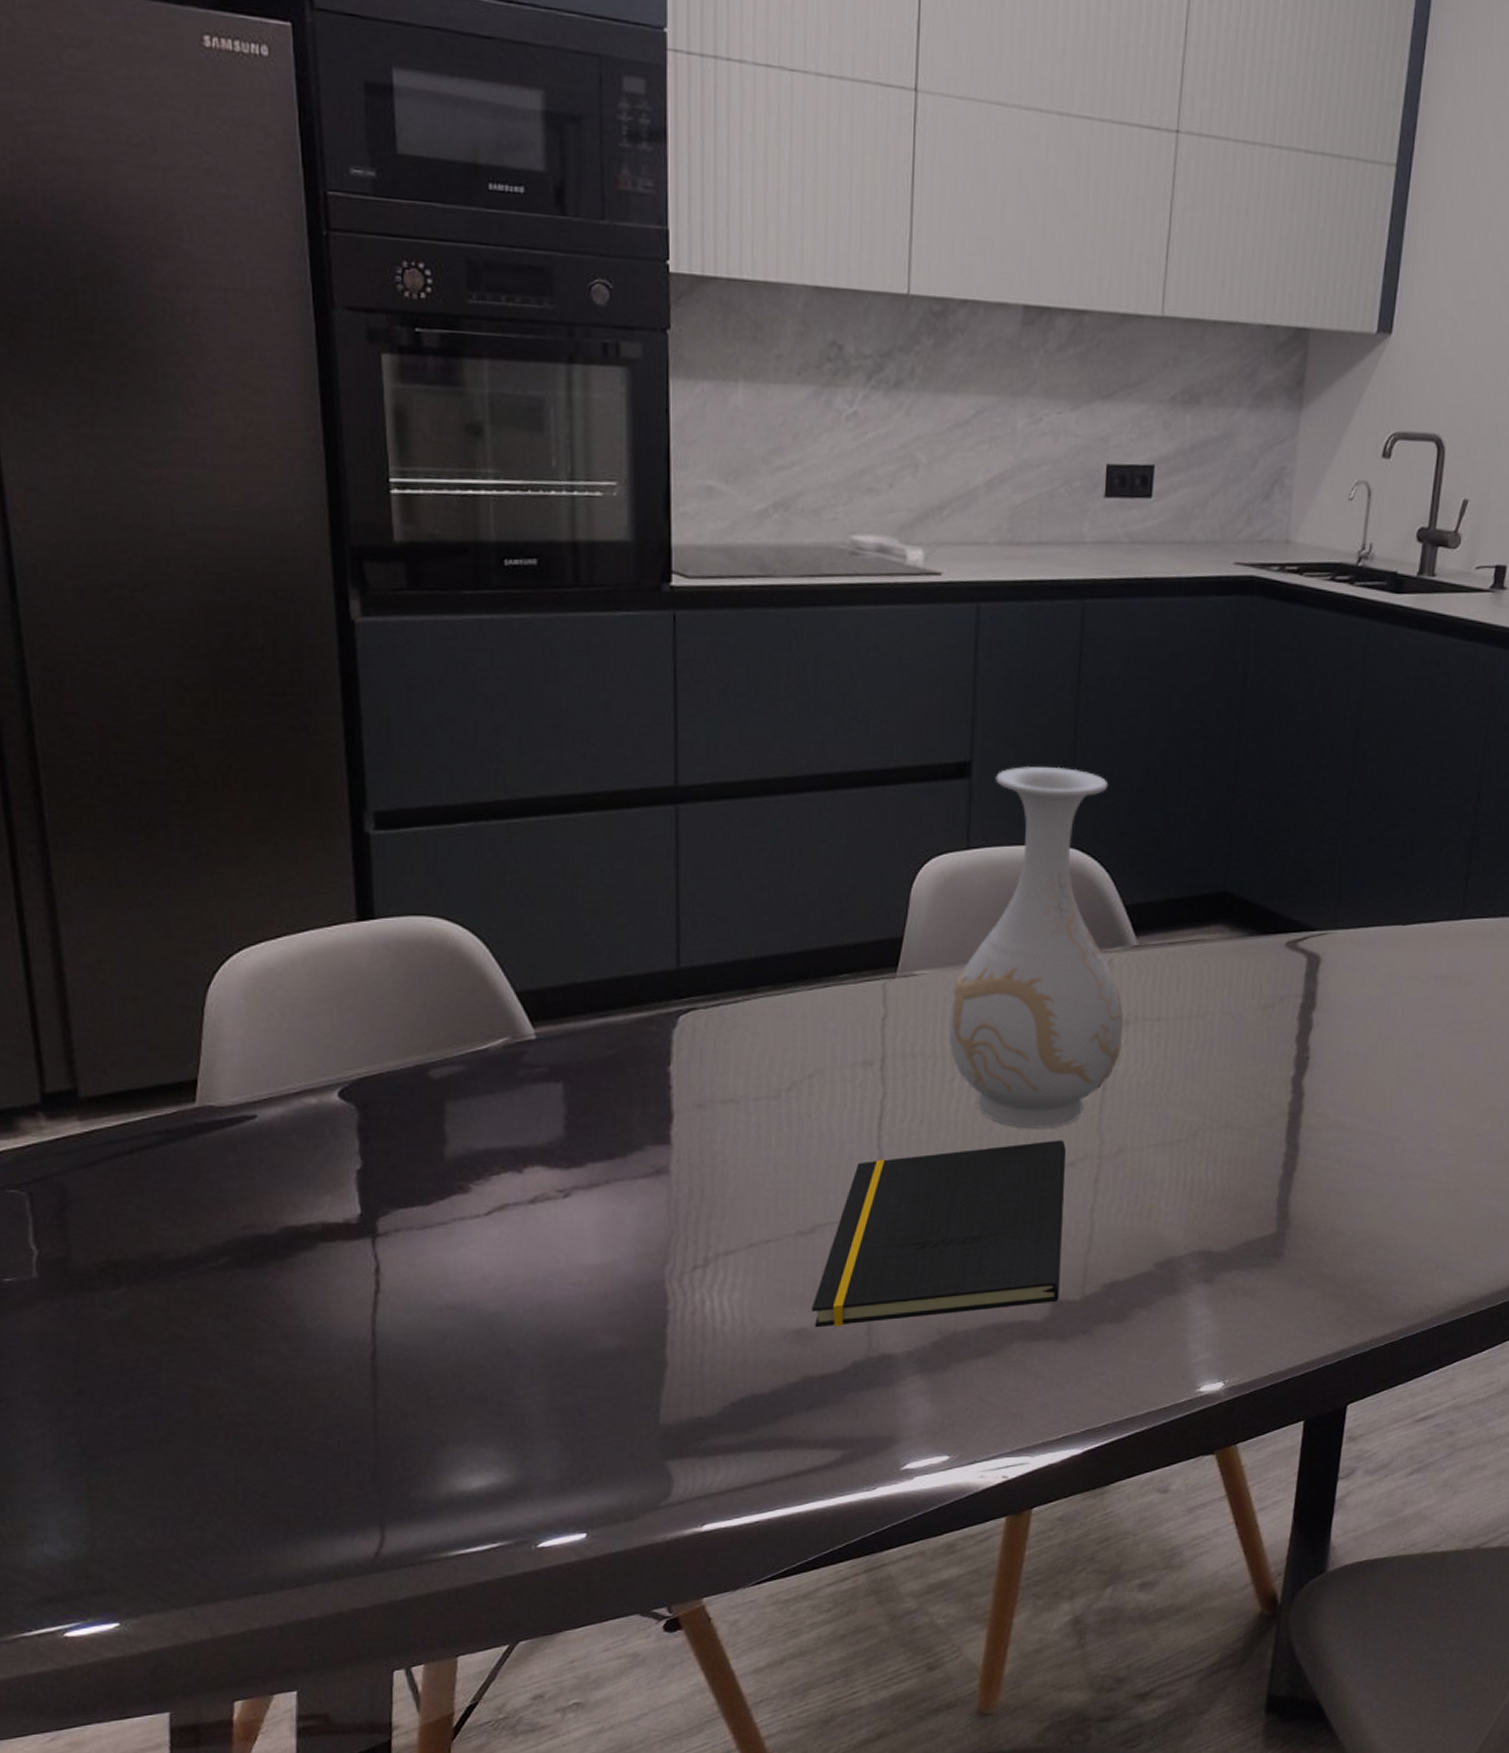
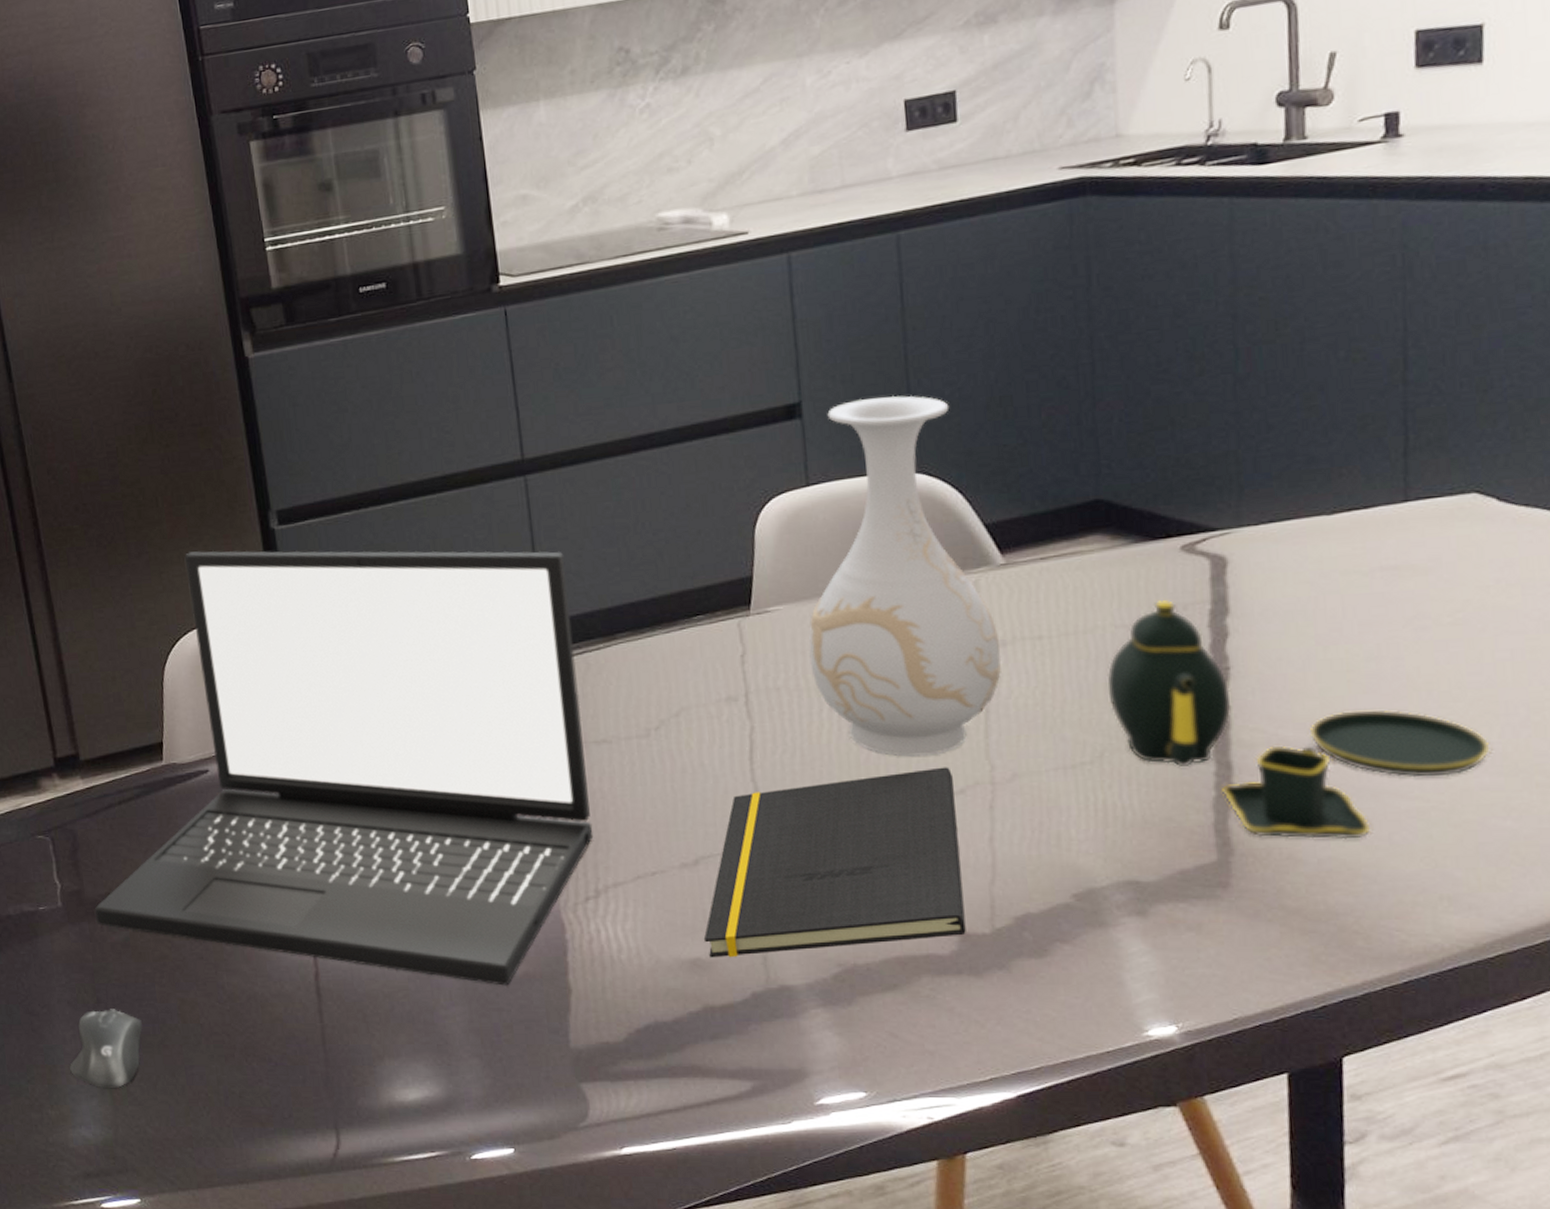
computer mouse: none [33,1400,140,1497] -> present [70,1009,142,1089]
laptop: none [84,850,711,1361] -> present [94,551,594,986]
teapot: none [1209,991,1491,1215] -> present [1106,599,1491,840]

